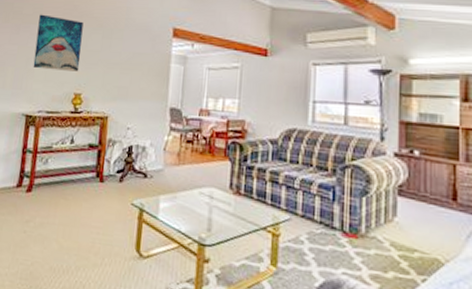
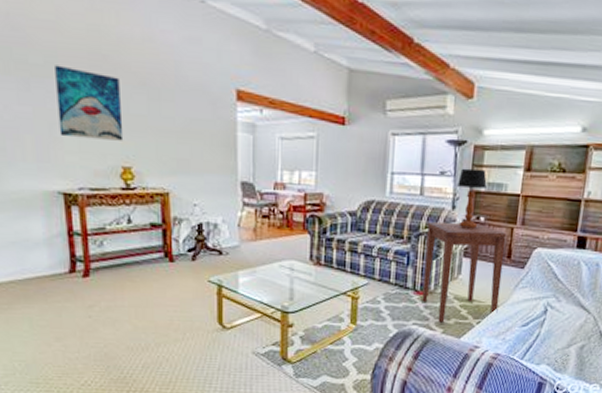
side table: none [352,154,448,276] -> present [422,222,507,323]
table lamp: none [385,97,418,164] -> present [457,168,487,229]

